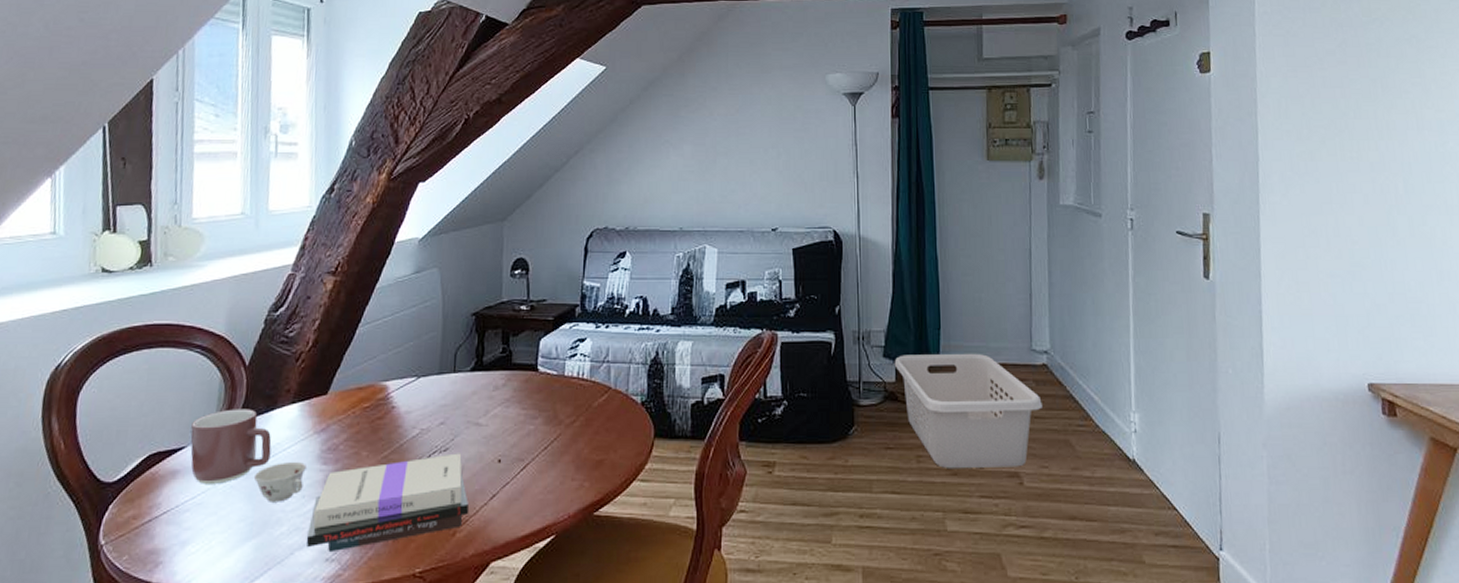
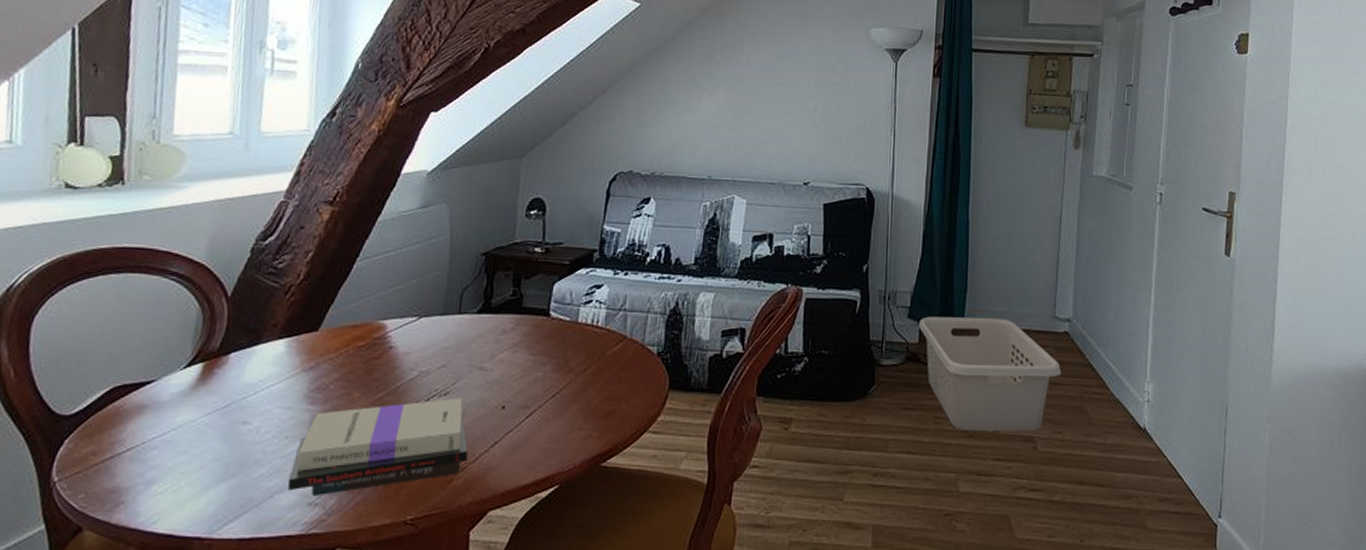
mug: present [190,409,272,484] -> none [160,342,254,421]
teacup: present [253,461,306,502] -> none [231,399,291,442]

